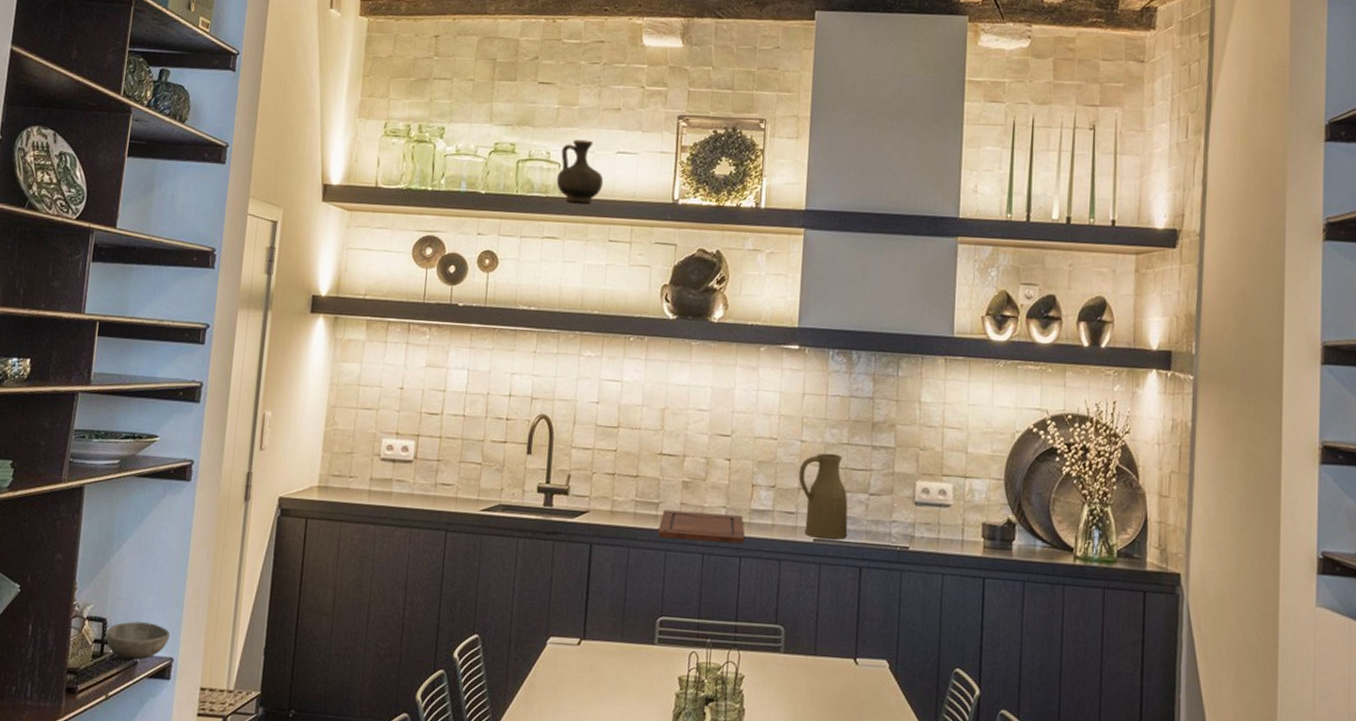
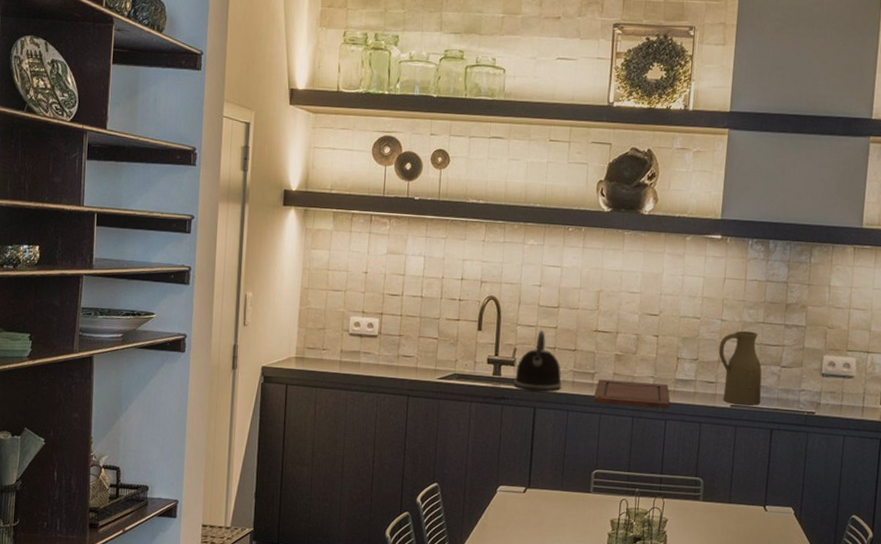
bowl: present [105,621,170,661] -> none [120,470,174,502]
ceramic jug: present [556,139,604,206] -> none [501,46,545,108]
kettle: none [567,454,622,527] -> present [514,331,562,393]

